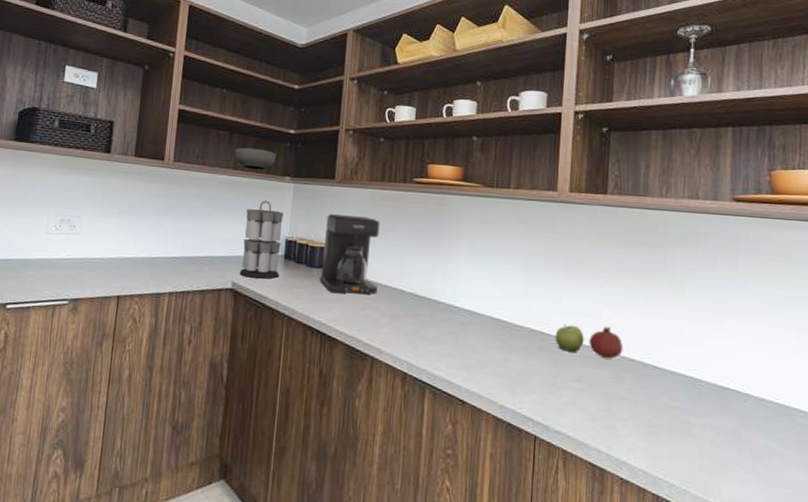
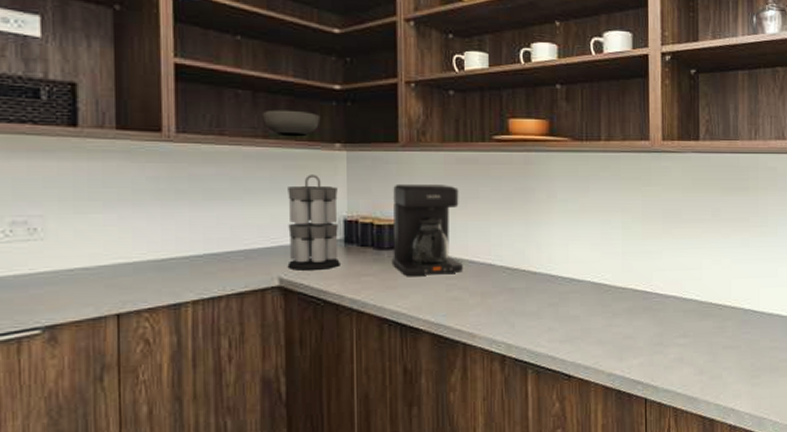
fruit: present [555,324,584,352] -> none [658,280,687,308]
fruit: present [589,325,623,359] -> none [691,276,724,310]

